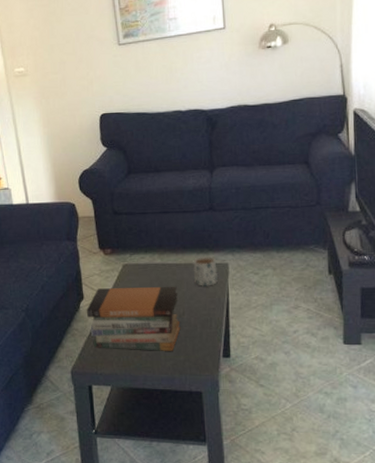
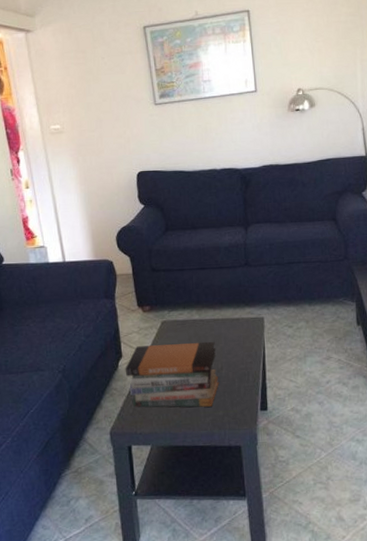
mug: present [193,256,219,286] -> none [230,311,255,341]

